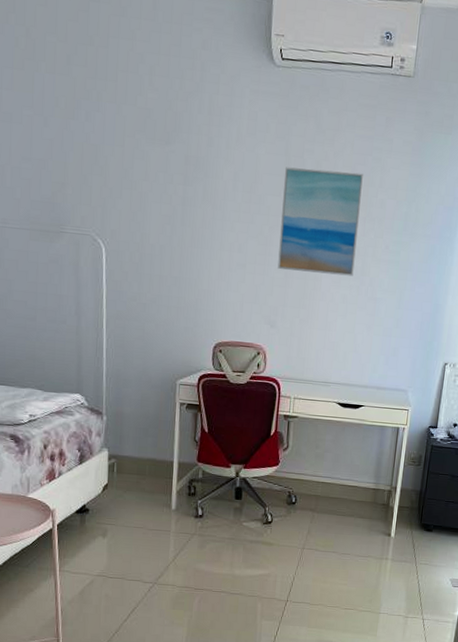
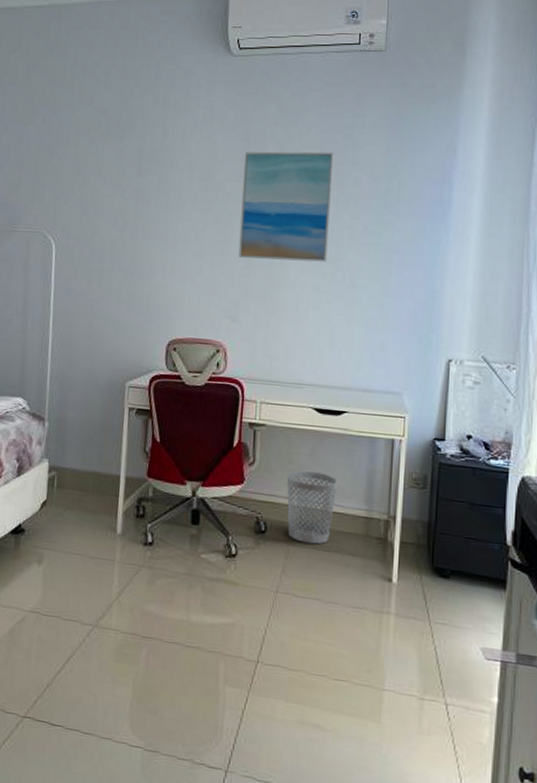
wastebasket: none [313,454,354,511] -> present [286,470,338,545]

